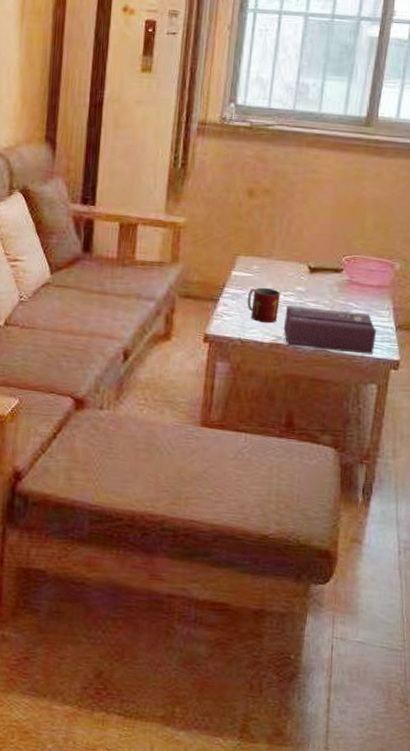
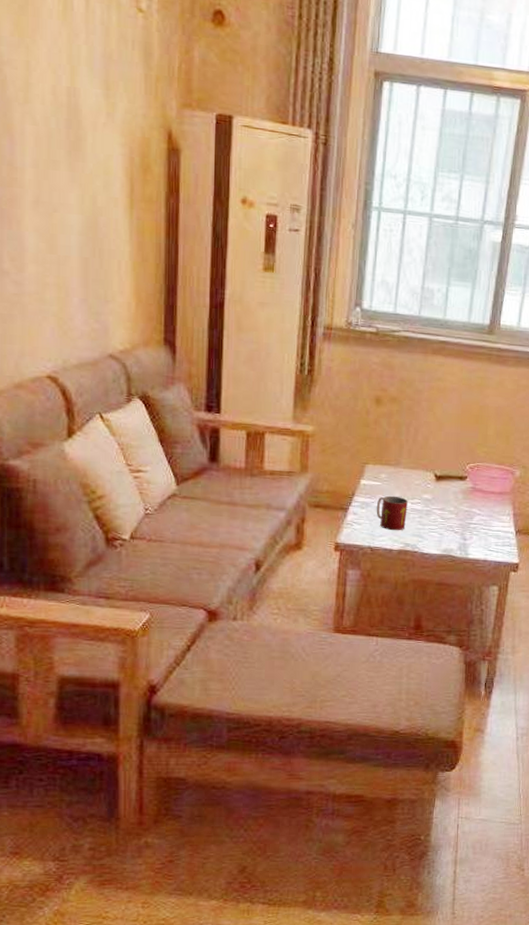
tissue box: present [283,305,377,354] -> none [411,513,499,558]

